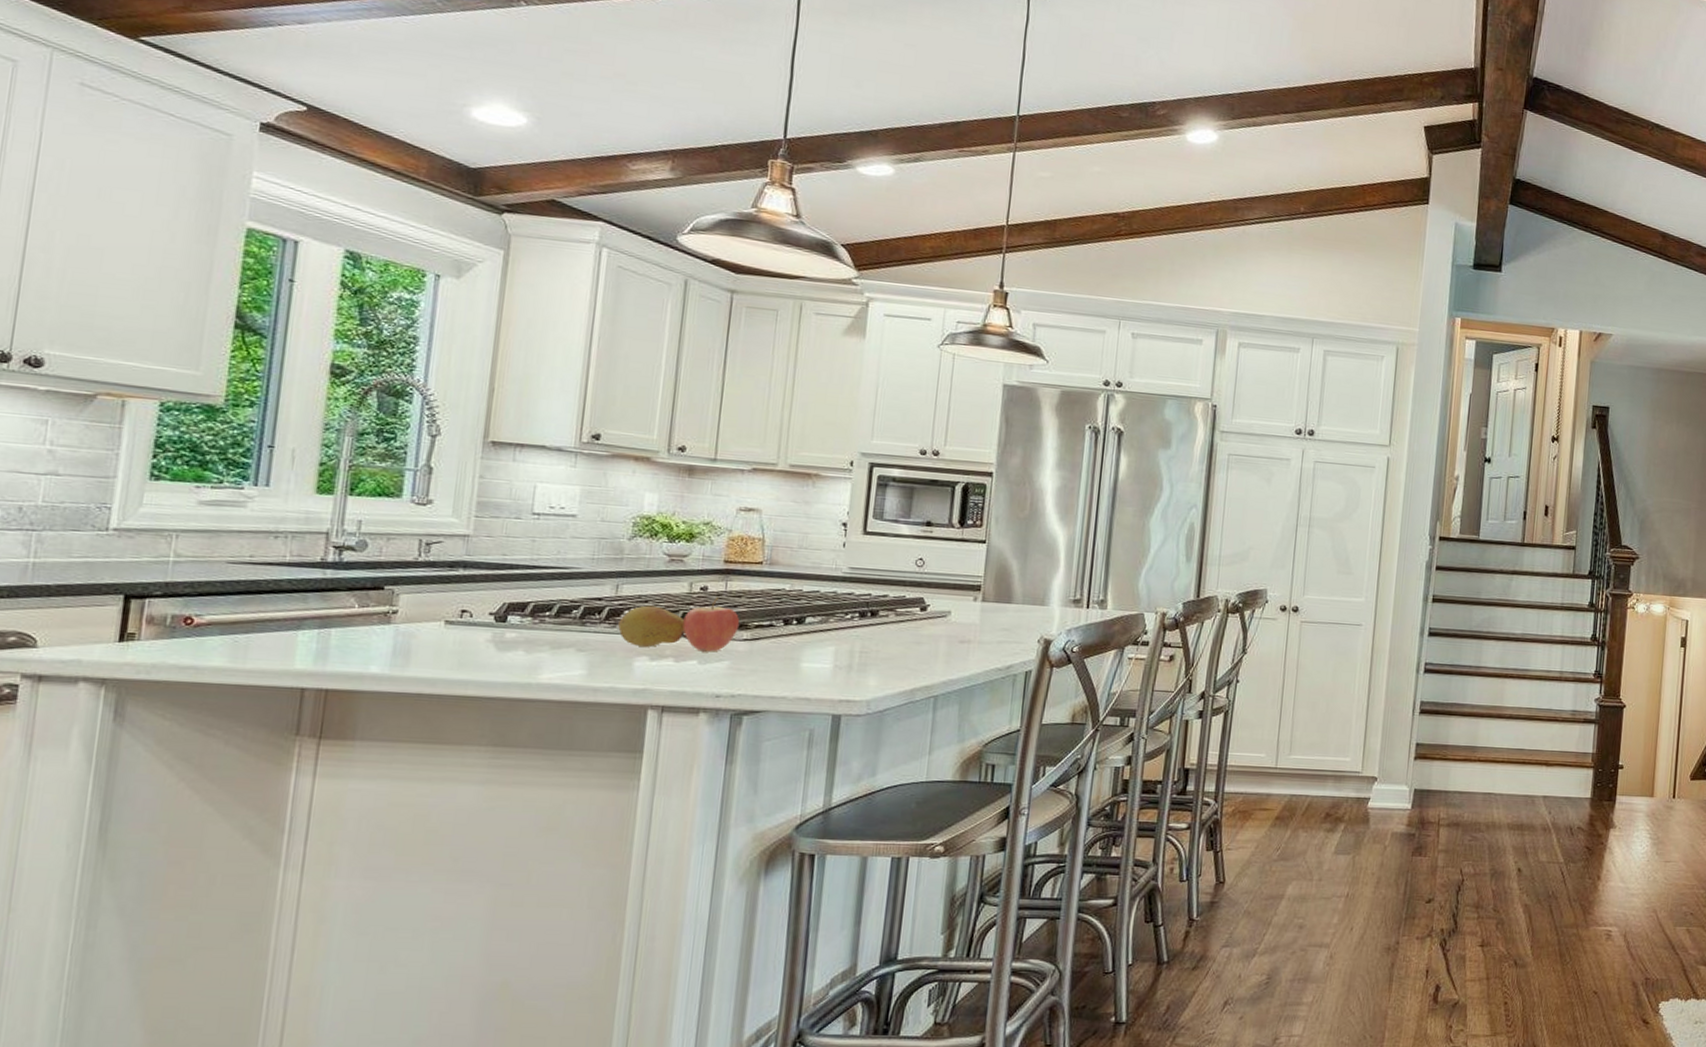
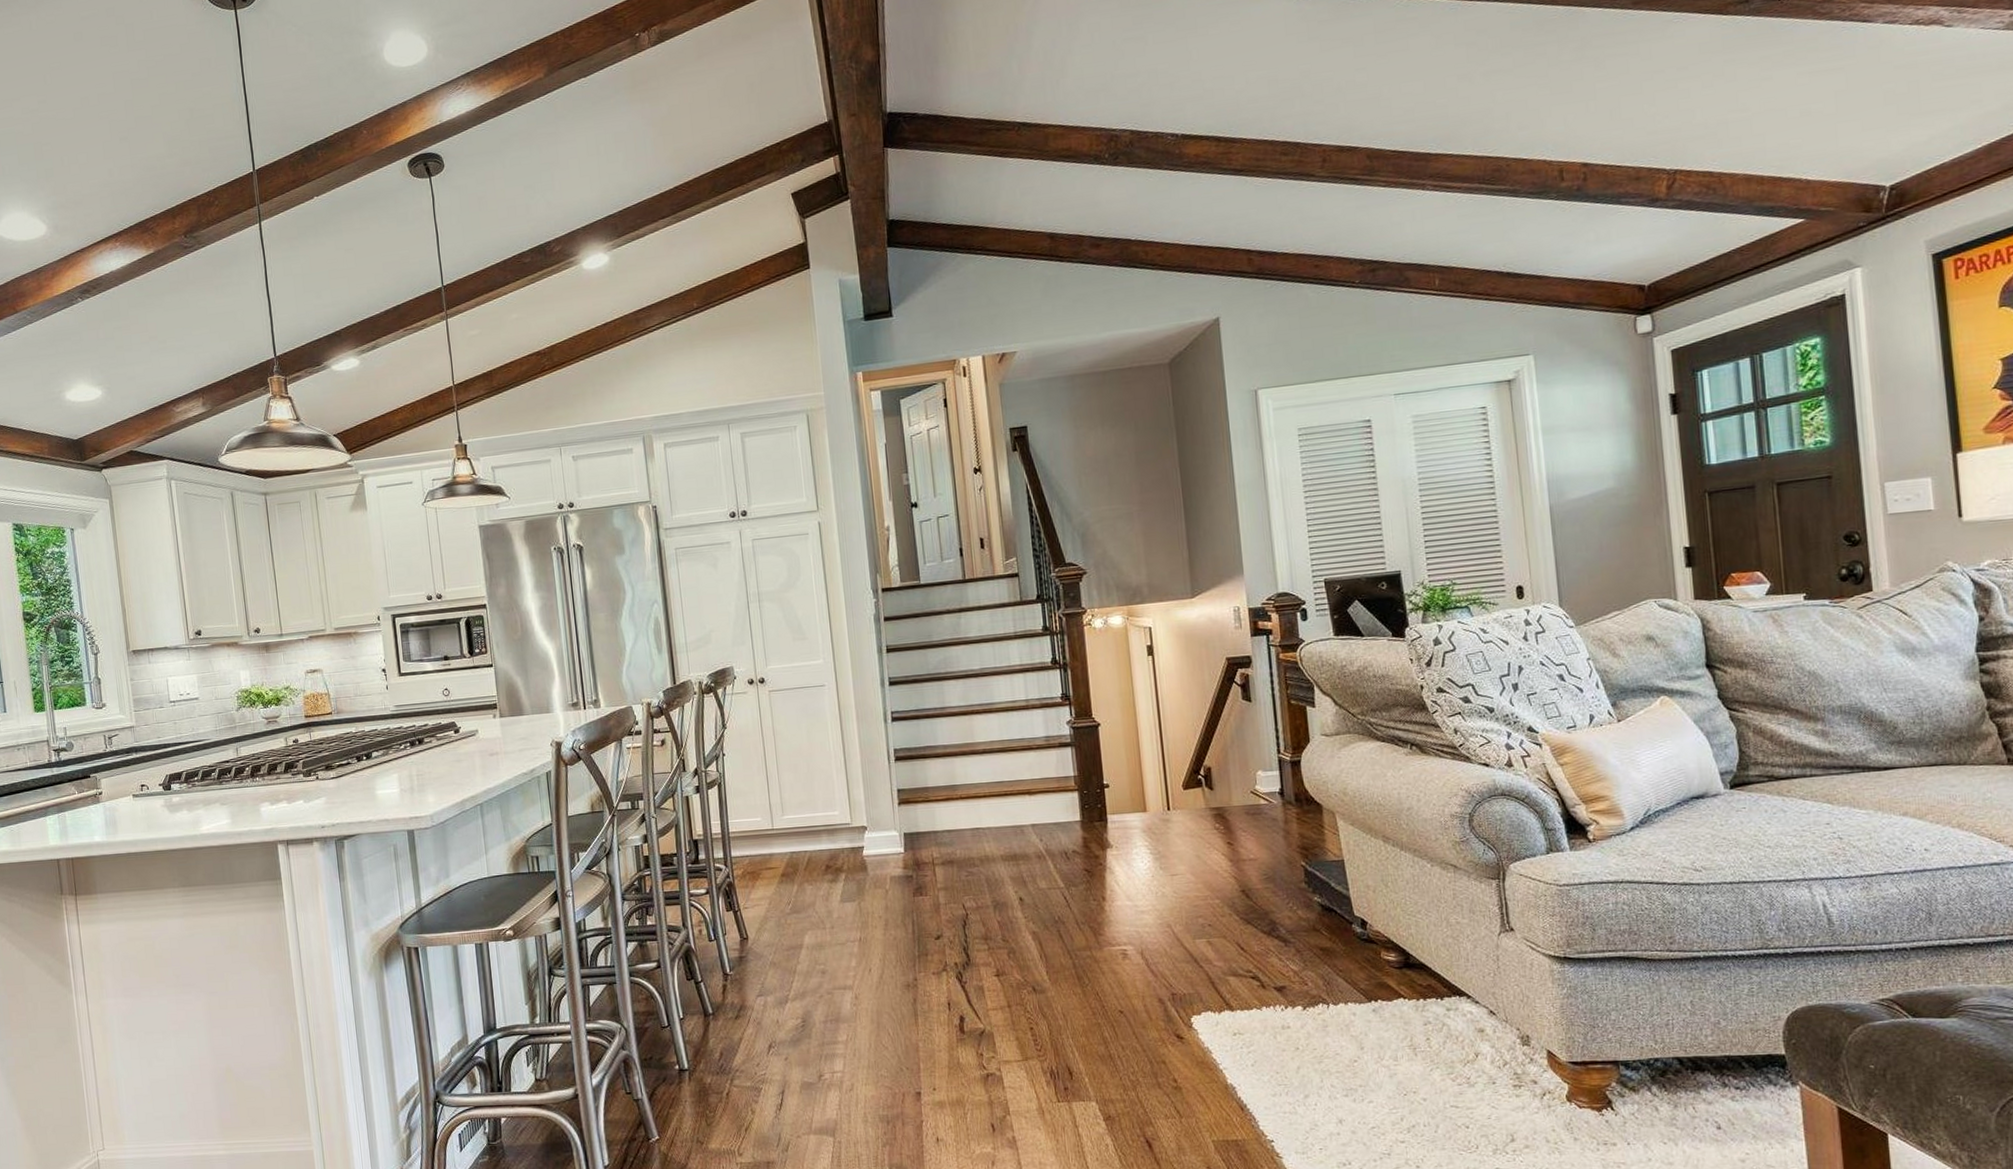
fruit: present [618,605,688,647] -> none [244,760,293,795]
fruit: present [682,596,740,652] -> none [286,746,327,793]

